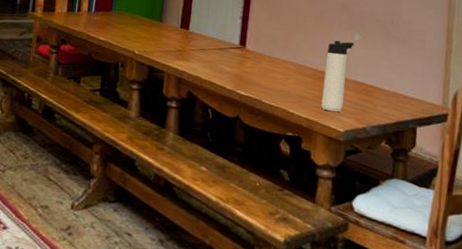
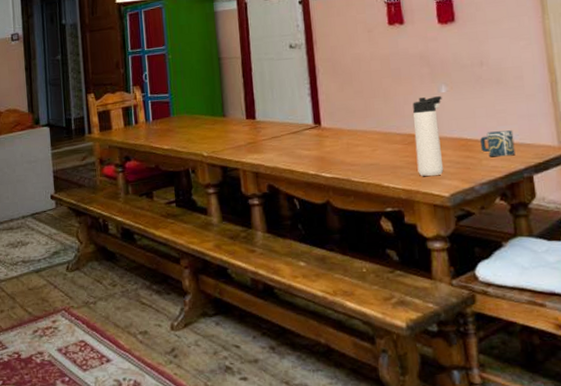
cup: none [378,82,408,106] -> present [480,130,516,157]

